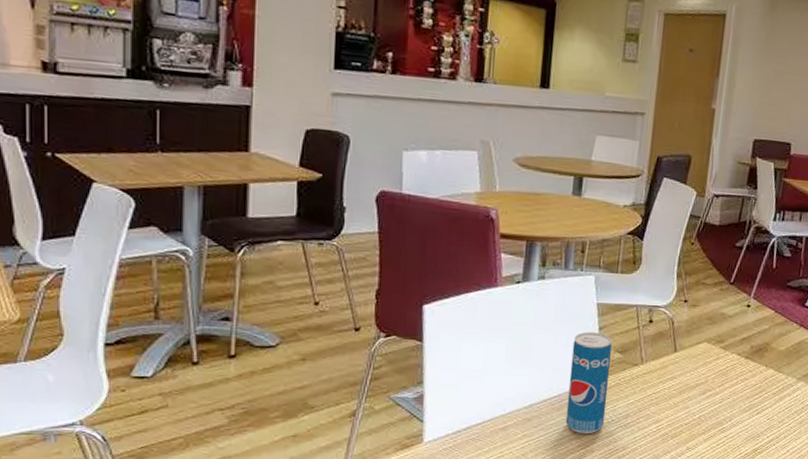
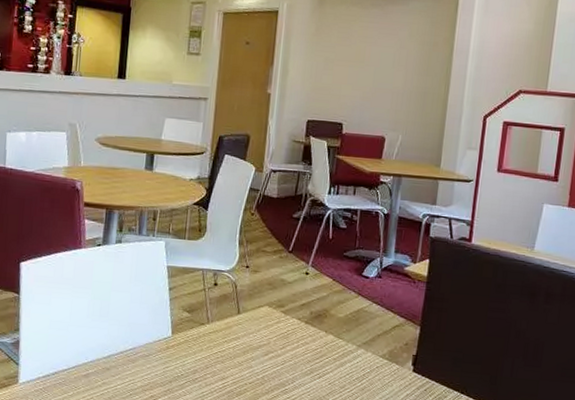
beverage can: present [565,331,612,435] -> none [139,291,181,387]

